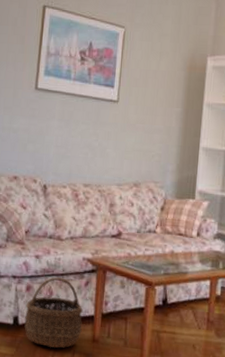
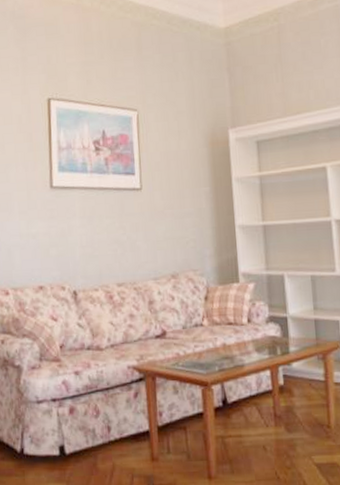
wicker basket: present [24,277,83,349] -> none [71,392,138,476]

